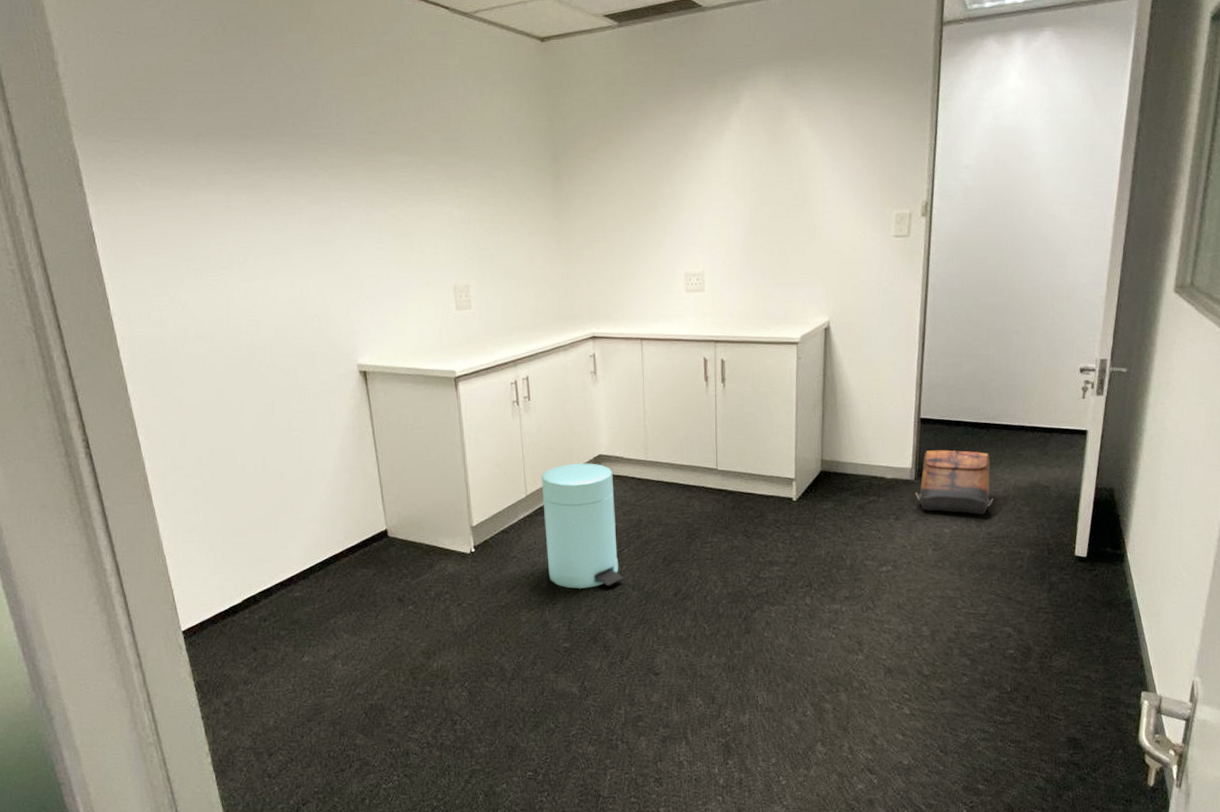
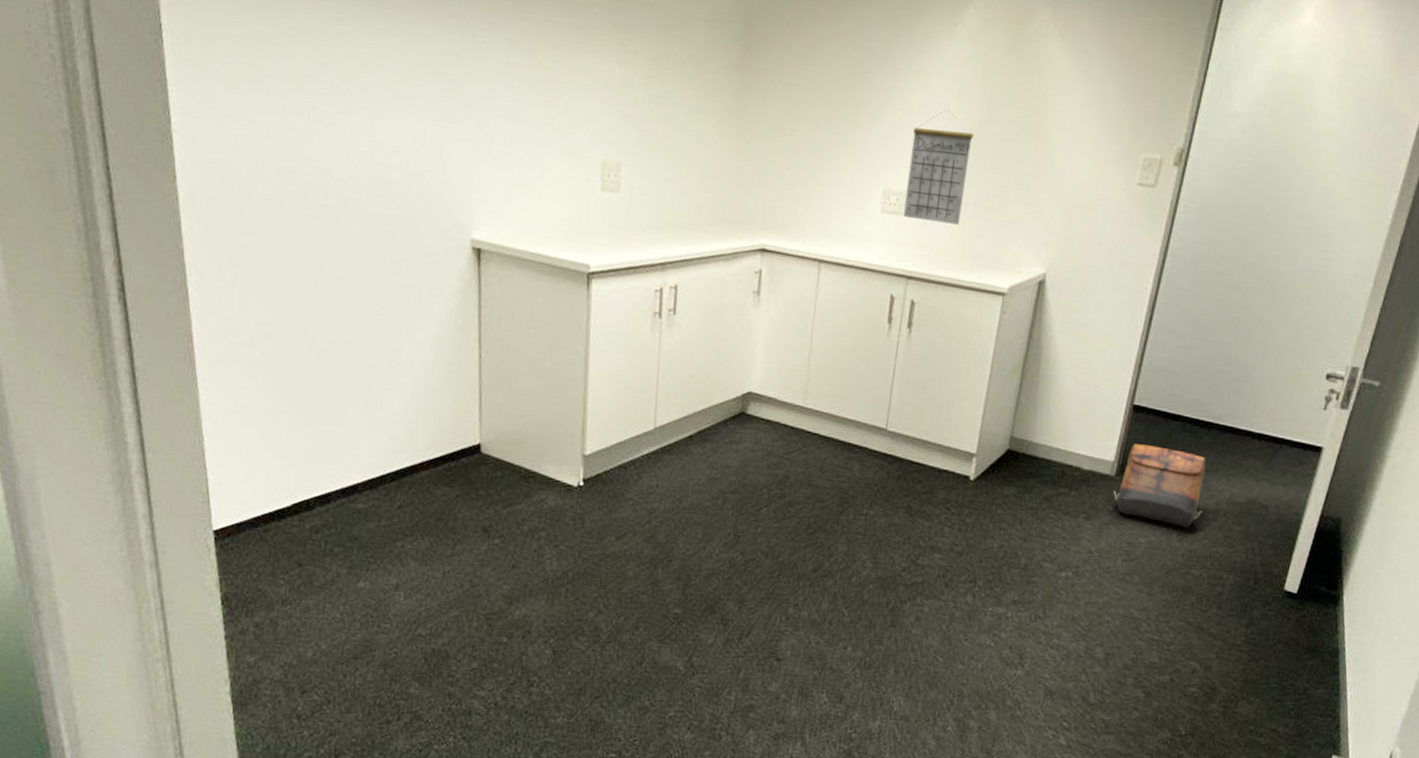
trash can: present [541,463,624,589] -> none [668,397,762,549]
calendar: none [701,200,752,293] -> present [904,109,973,225]

